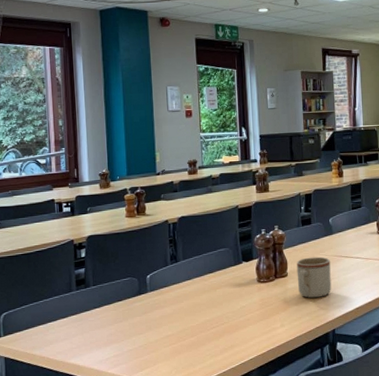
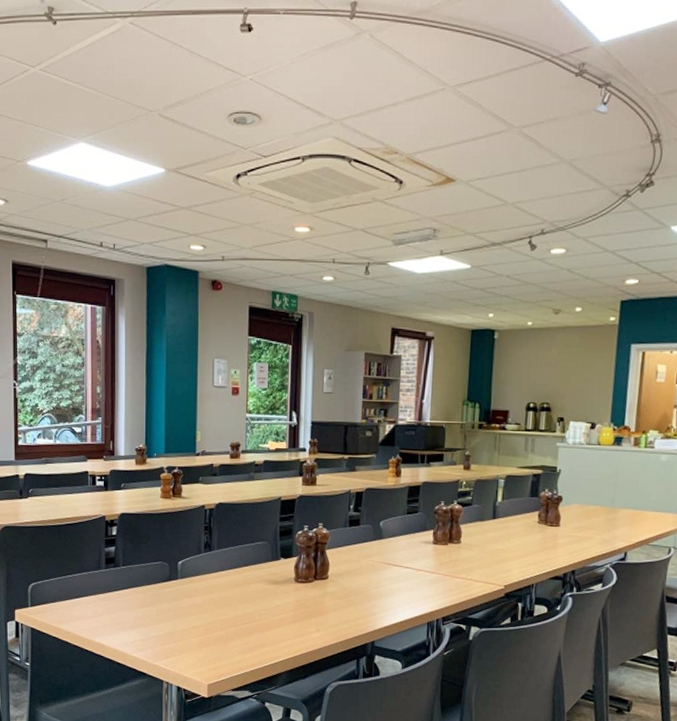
mug: present [296,257,332,298] -> none [338,561,377,605]

